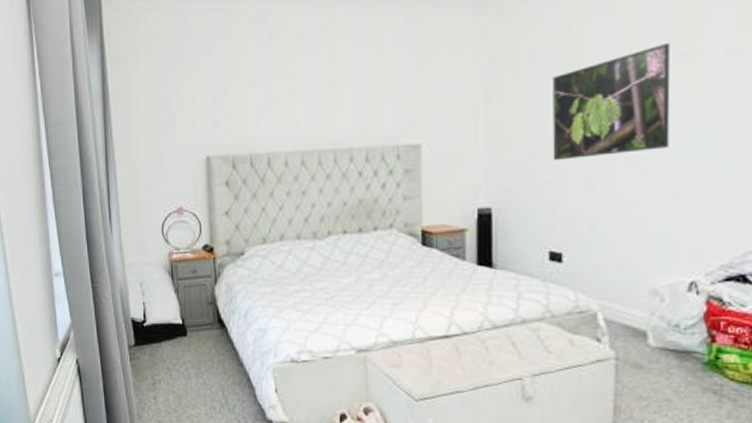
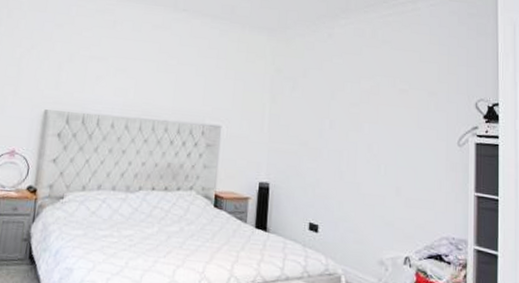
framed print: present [552,43,671,161] -> none [315,81,395,155]

